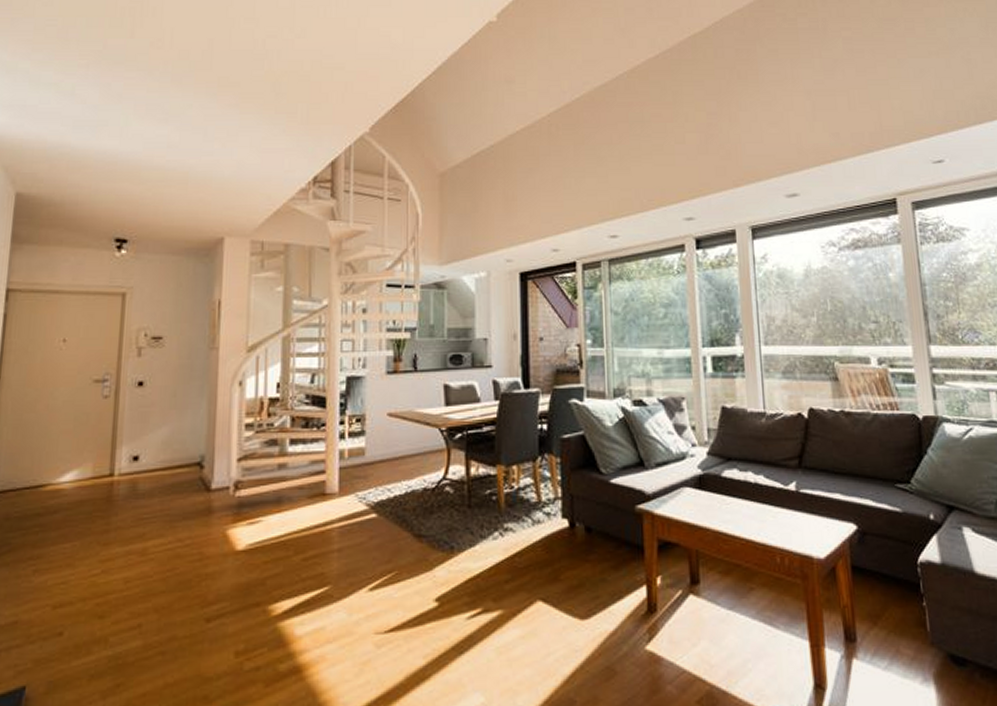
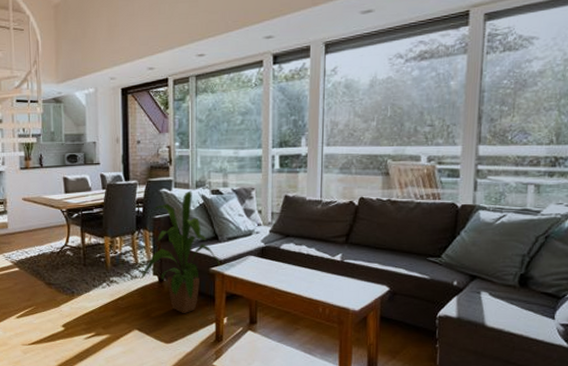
house plant: none [544,401,649,574] -> present [140,190,221,314]

